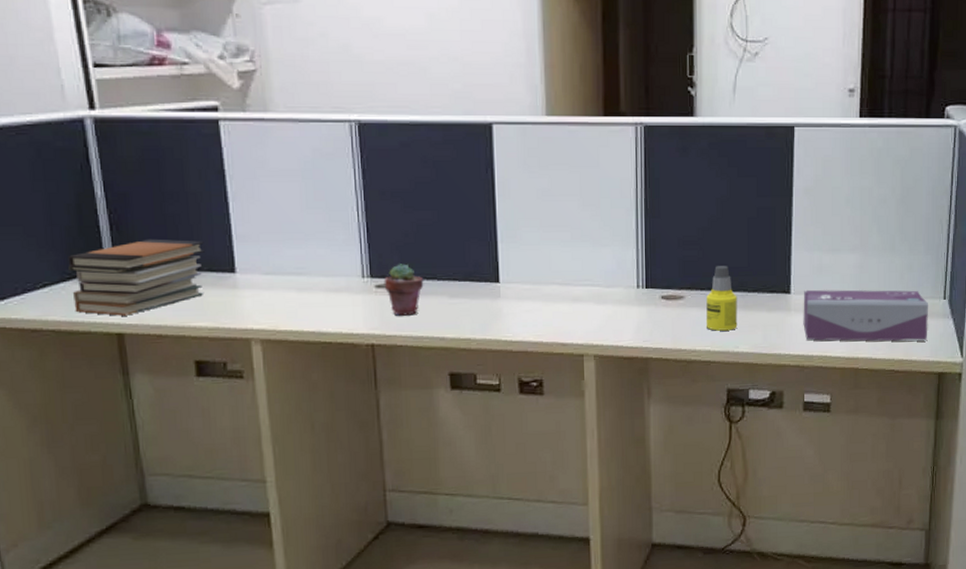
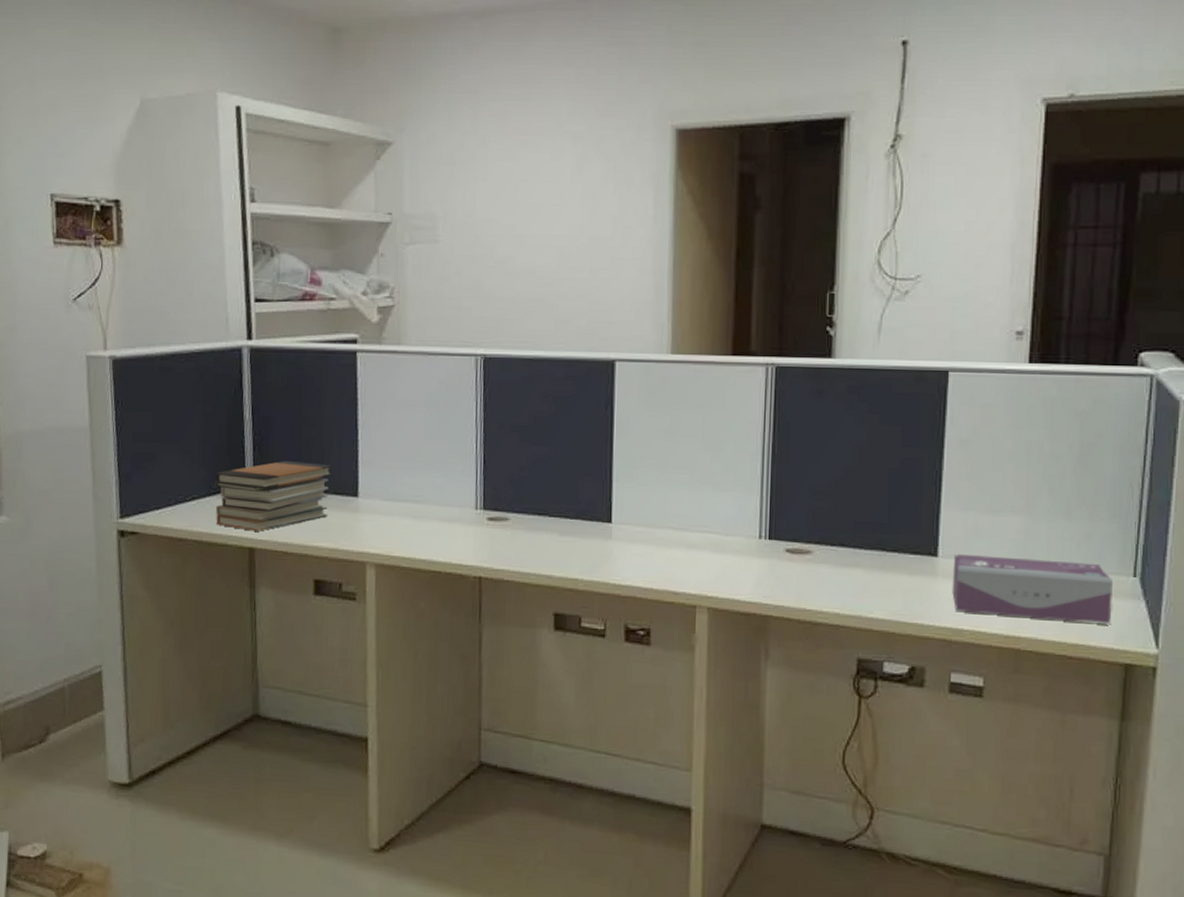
potted succulent: present [384,264,424,316] -> none [496,497,535,551]
bottle: present [705,266,738,331] -> none [835,520,874,593]

